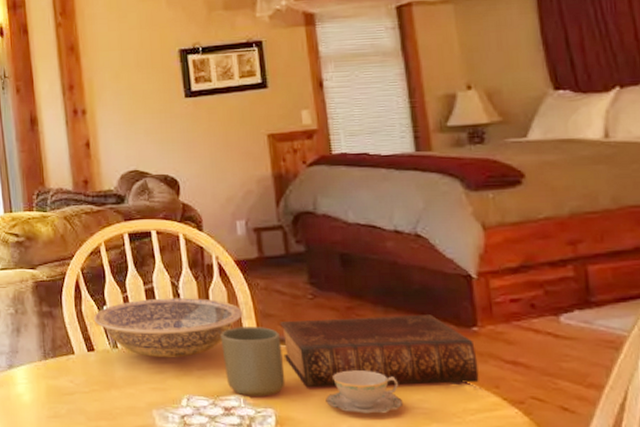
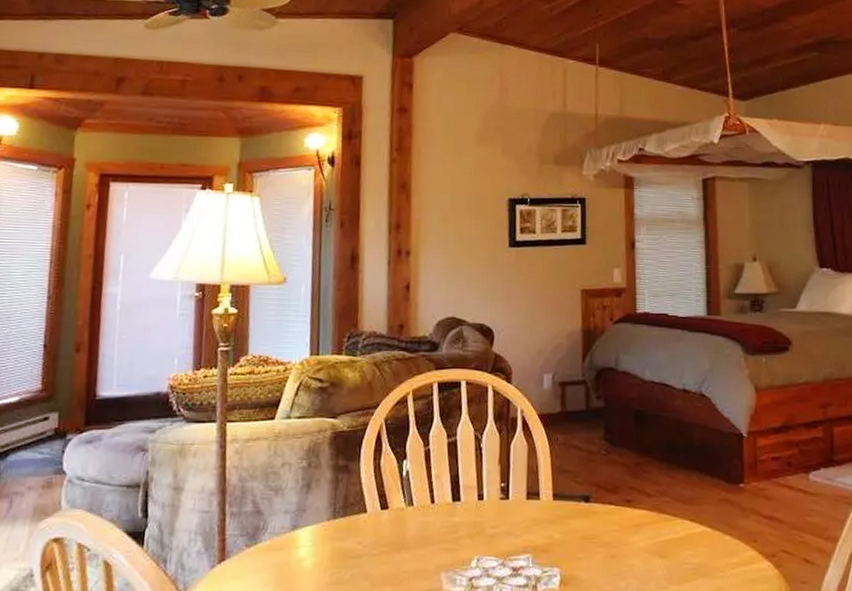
bowl: present [93,298,243,358] -> none [391,452,540,516]
mug: present [221,327,286,397] -> none [516,483,574,555]
book: present [280,314,479,388] -> none [574,471,741,546]
teacup: present [326,370,404,414] -> none [608,527,676,570]

